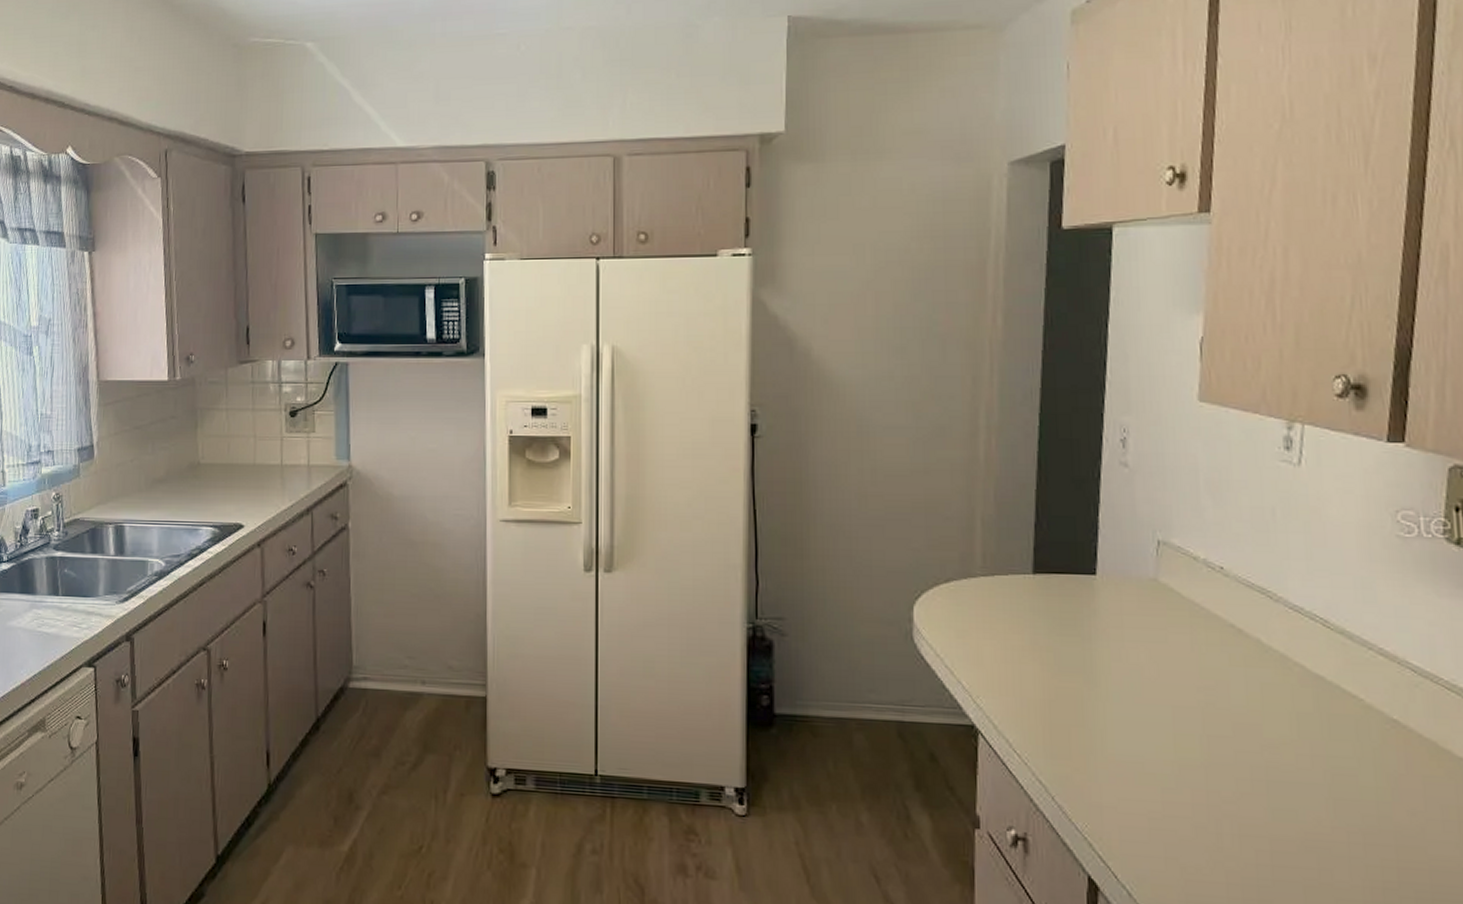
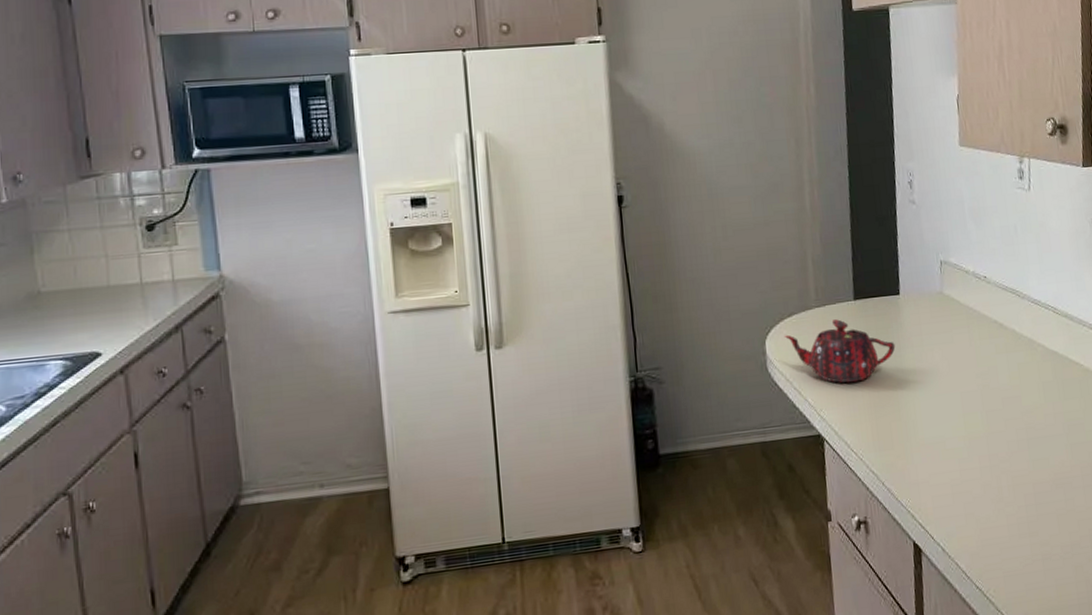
teapot: none [937,593,1085,672] -> present [784,319,896,383]

